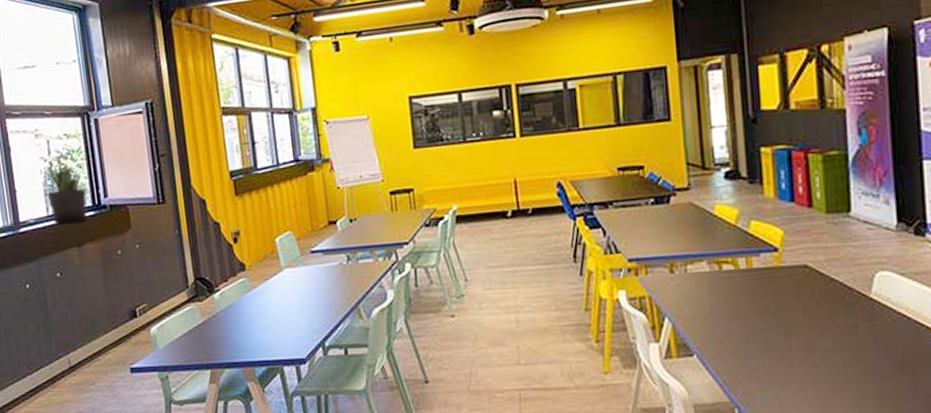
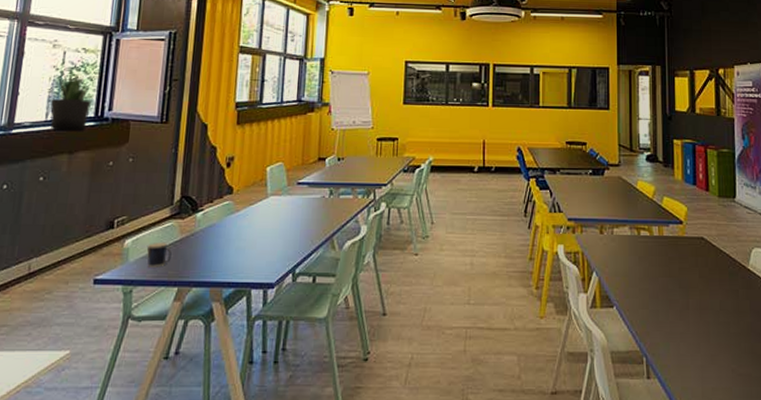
mug: none [172,326,198,353] -> present [146,242,172,268]

